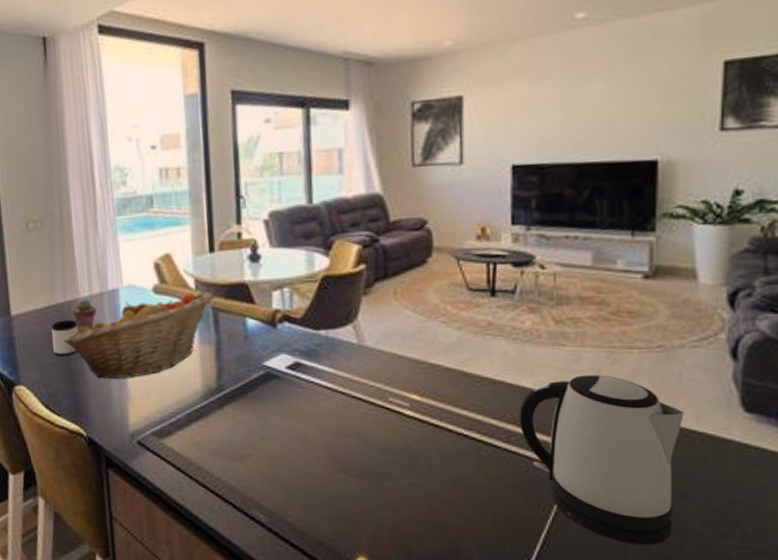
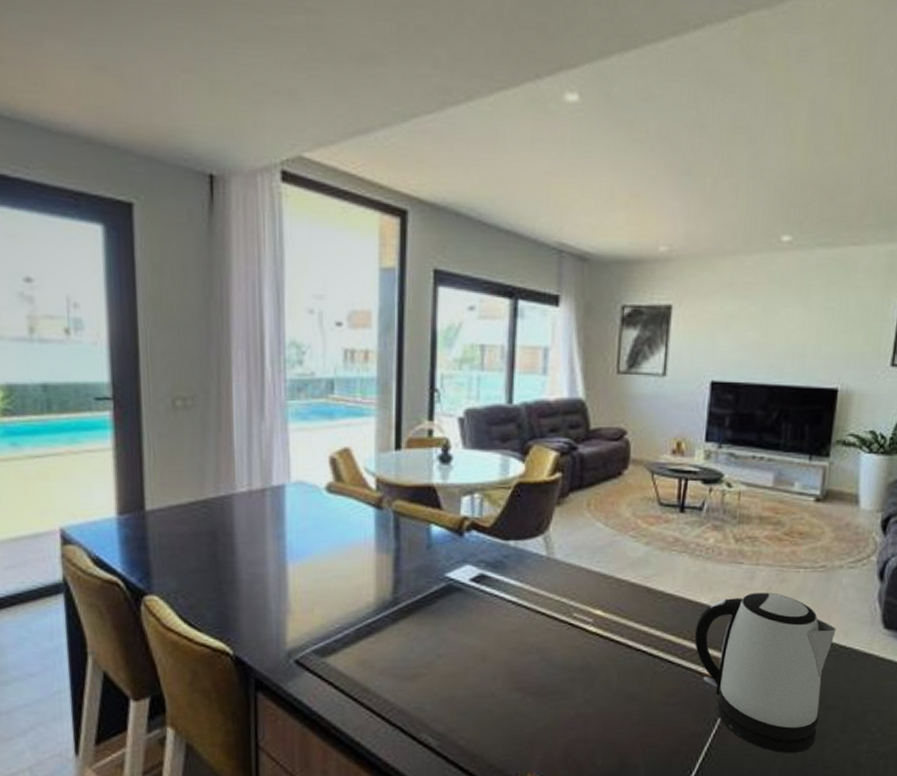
mug: present [51,320,78,356] -> none [197,519,231,561]
fruit basket: present [64,292,212,379] -> none [212,494,395,590]
potted succulent: present [72,299,97,331] -> none [225,495,256,532]

